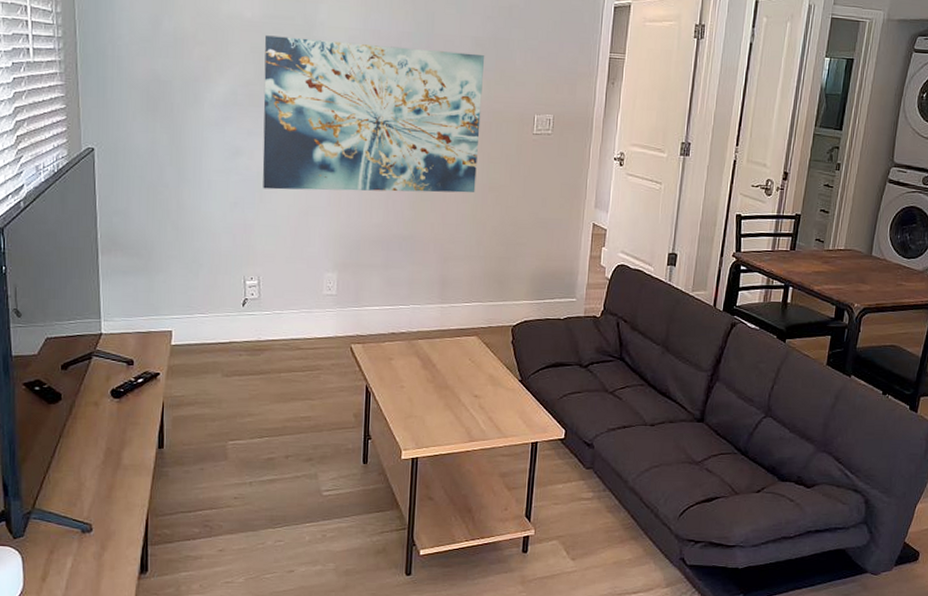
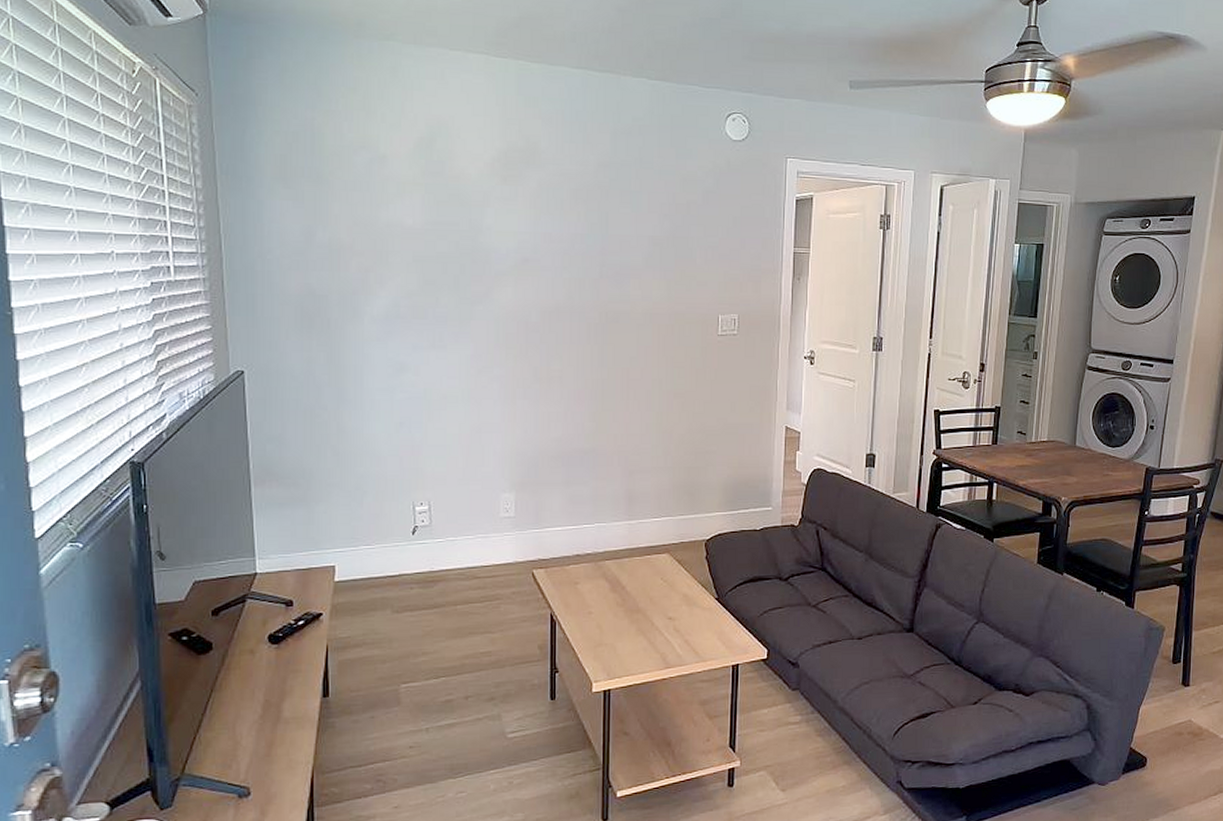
wall art: present [262,35,485,193] -> none [427,243,664,407]

